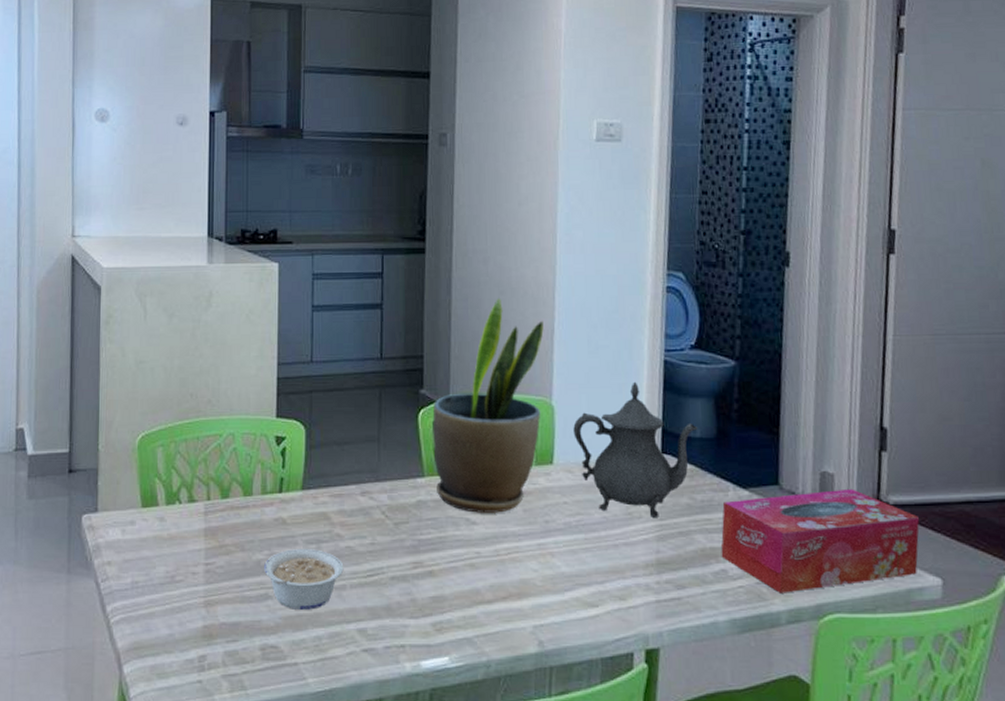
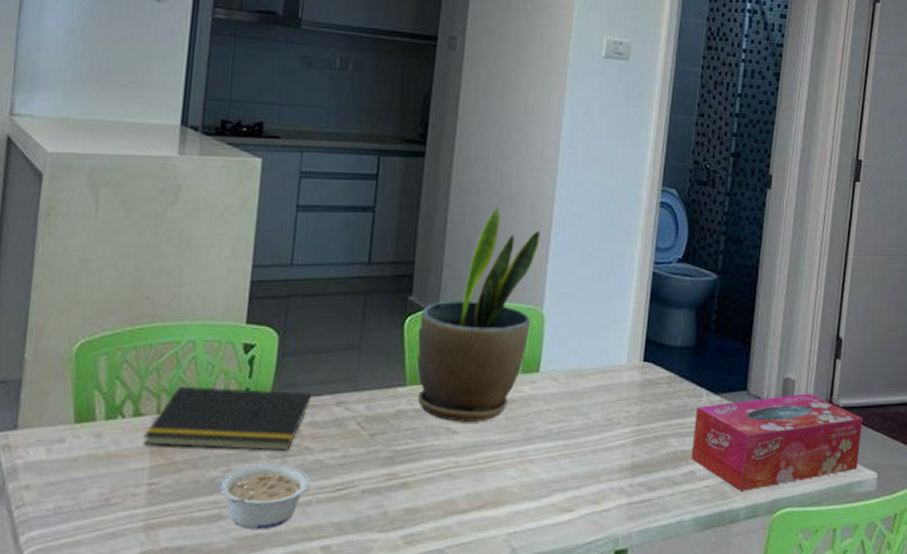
notepad: none [198,475,338,537] -> present [143,385,311,451]
teapot: present [573,381,698,519] -> none [561,292,679,424]

